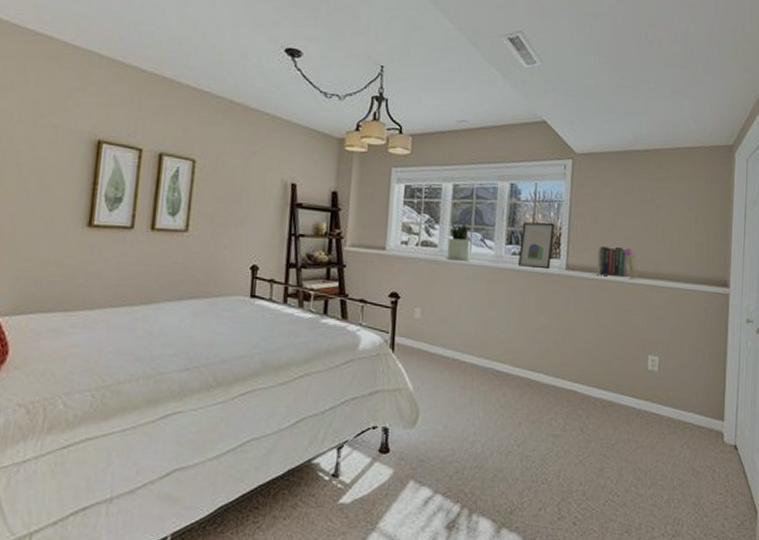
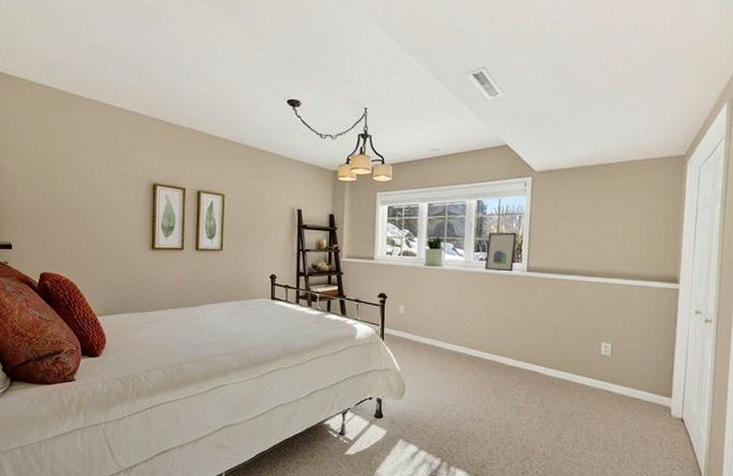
books: present [597,246,640,279] -> none [555,250,594,278]

